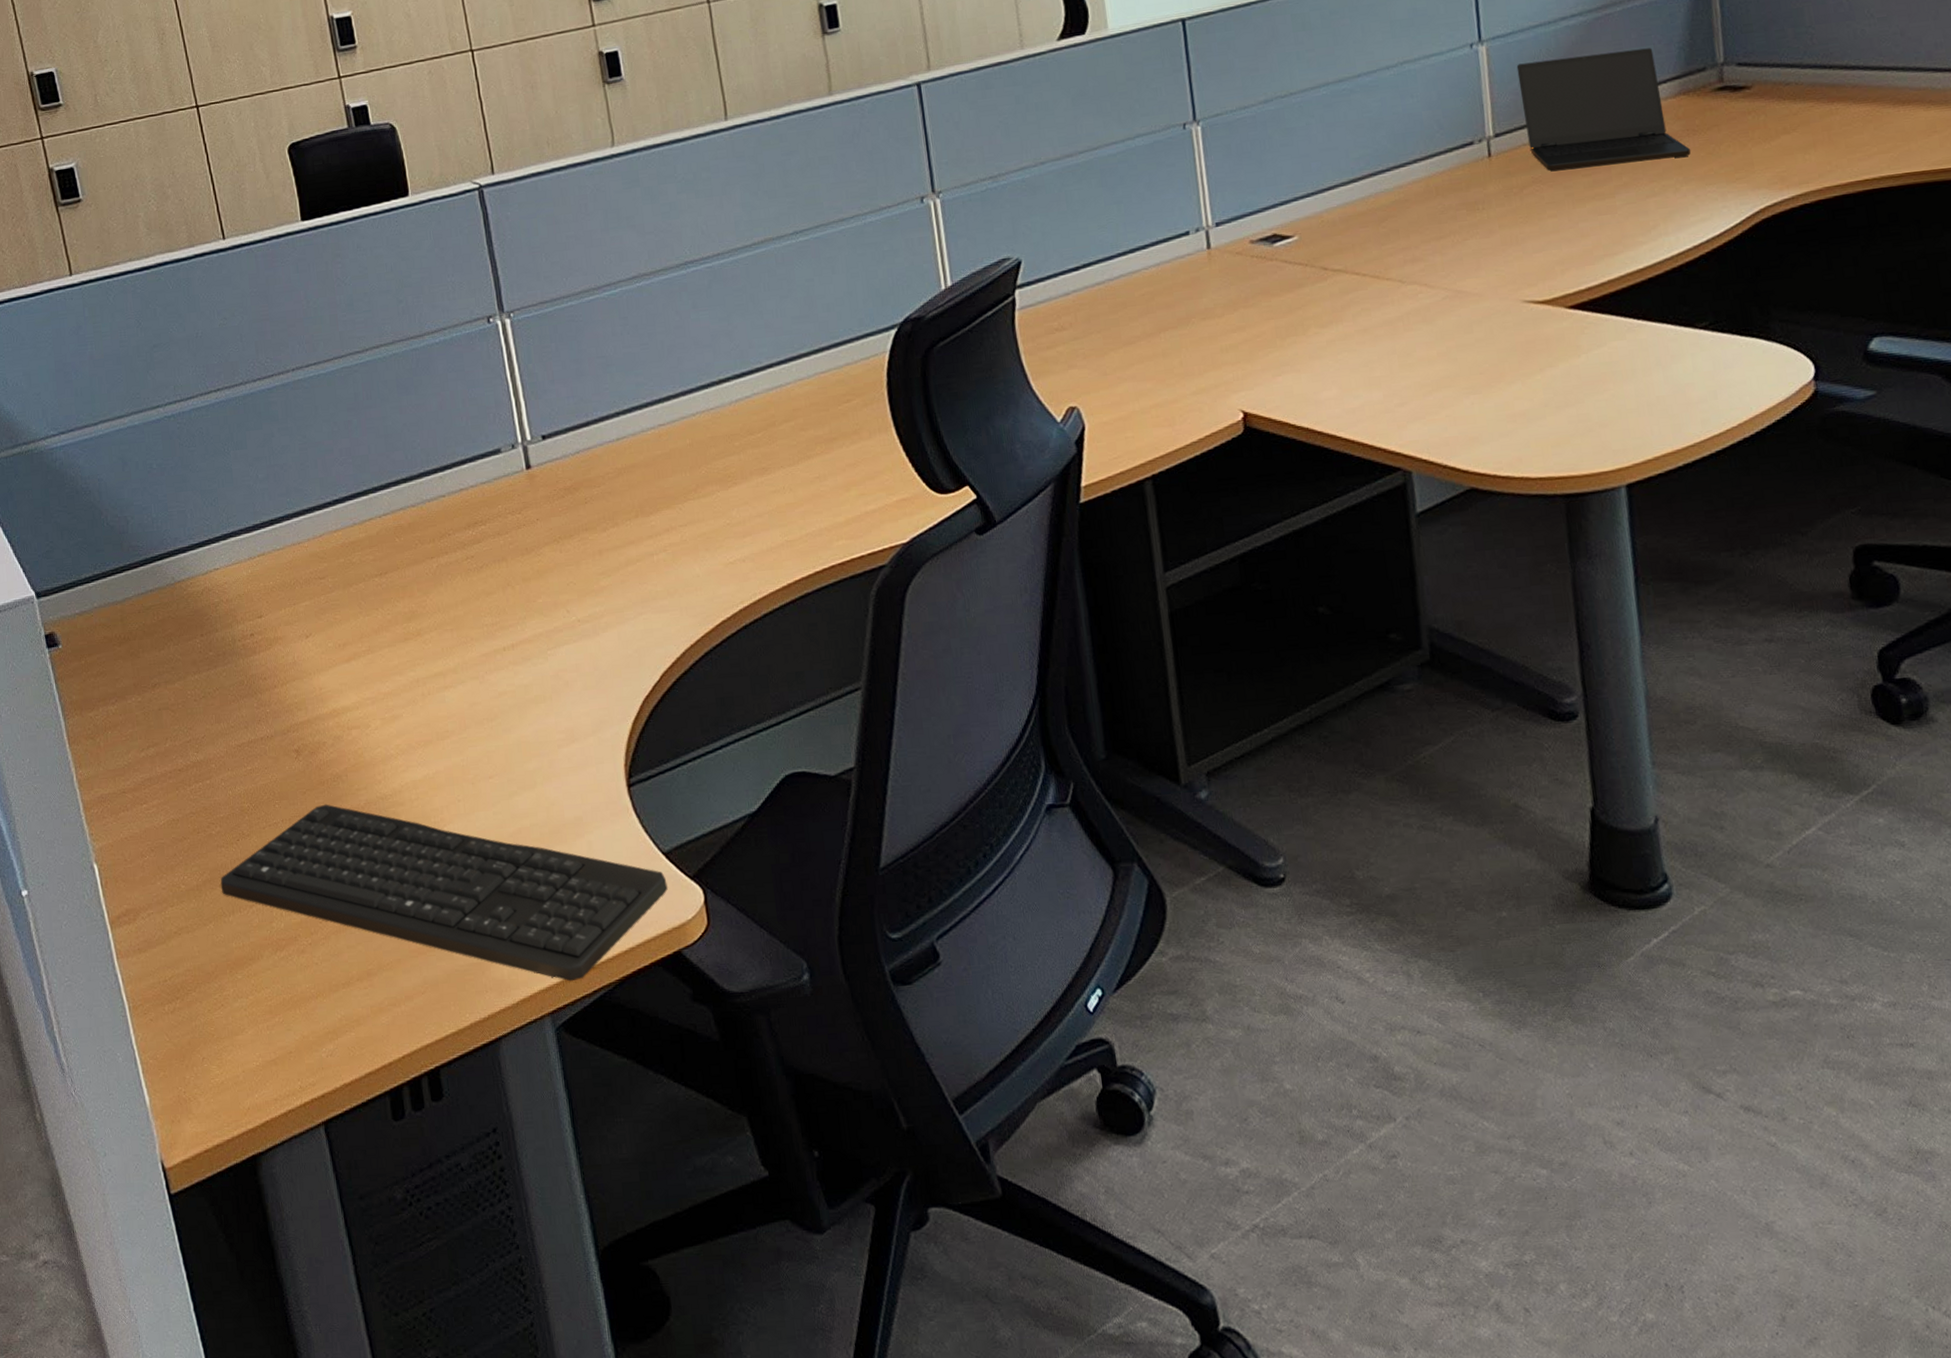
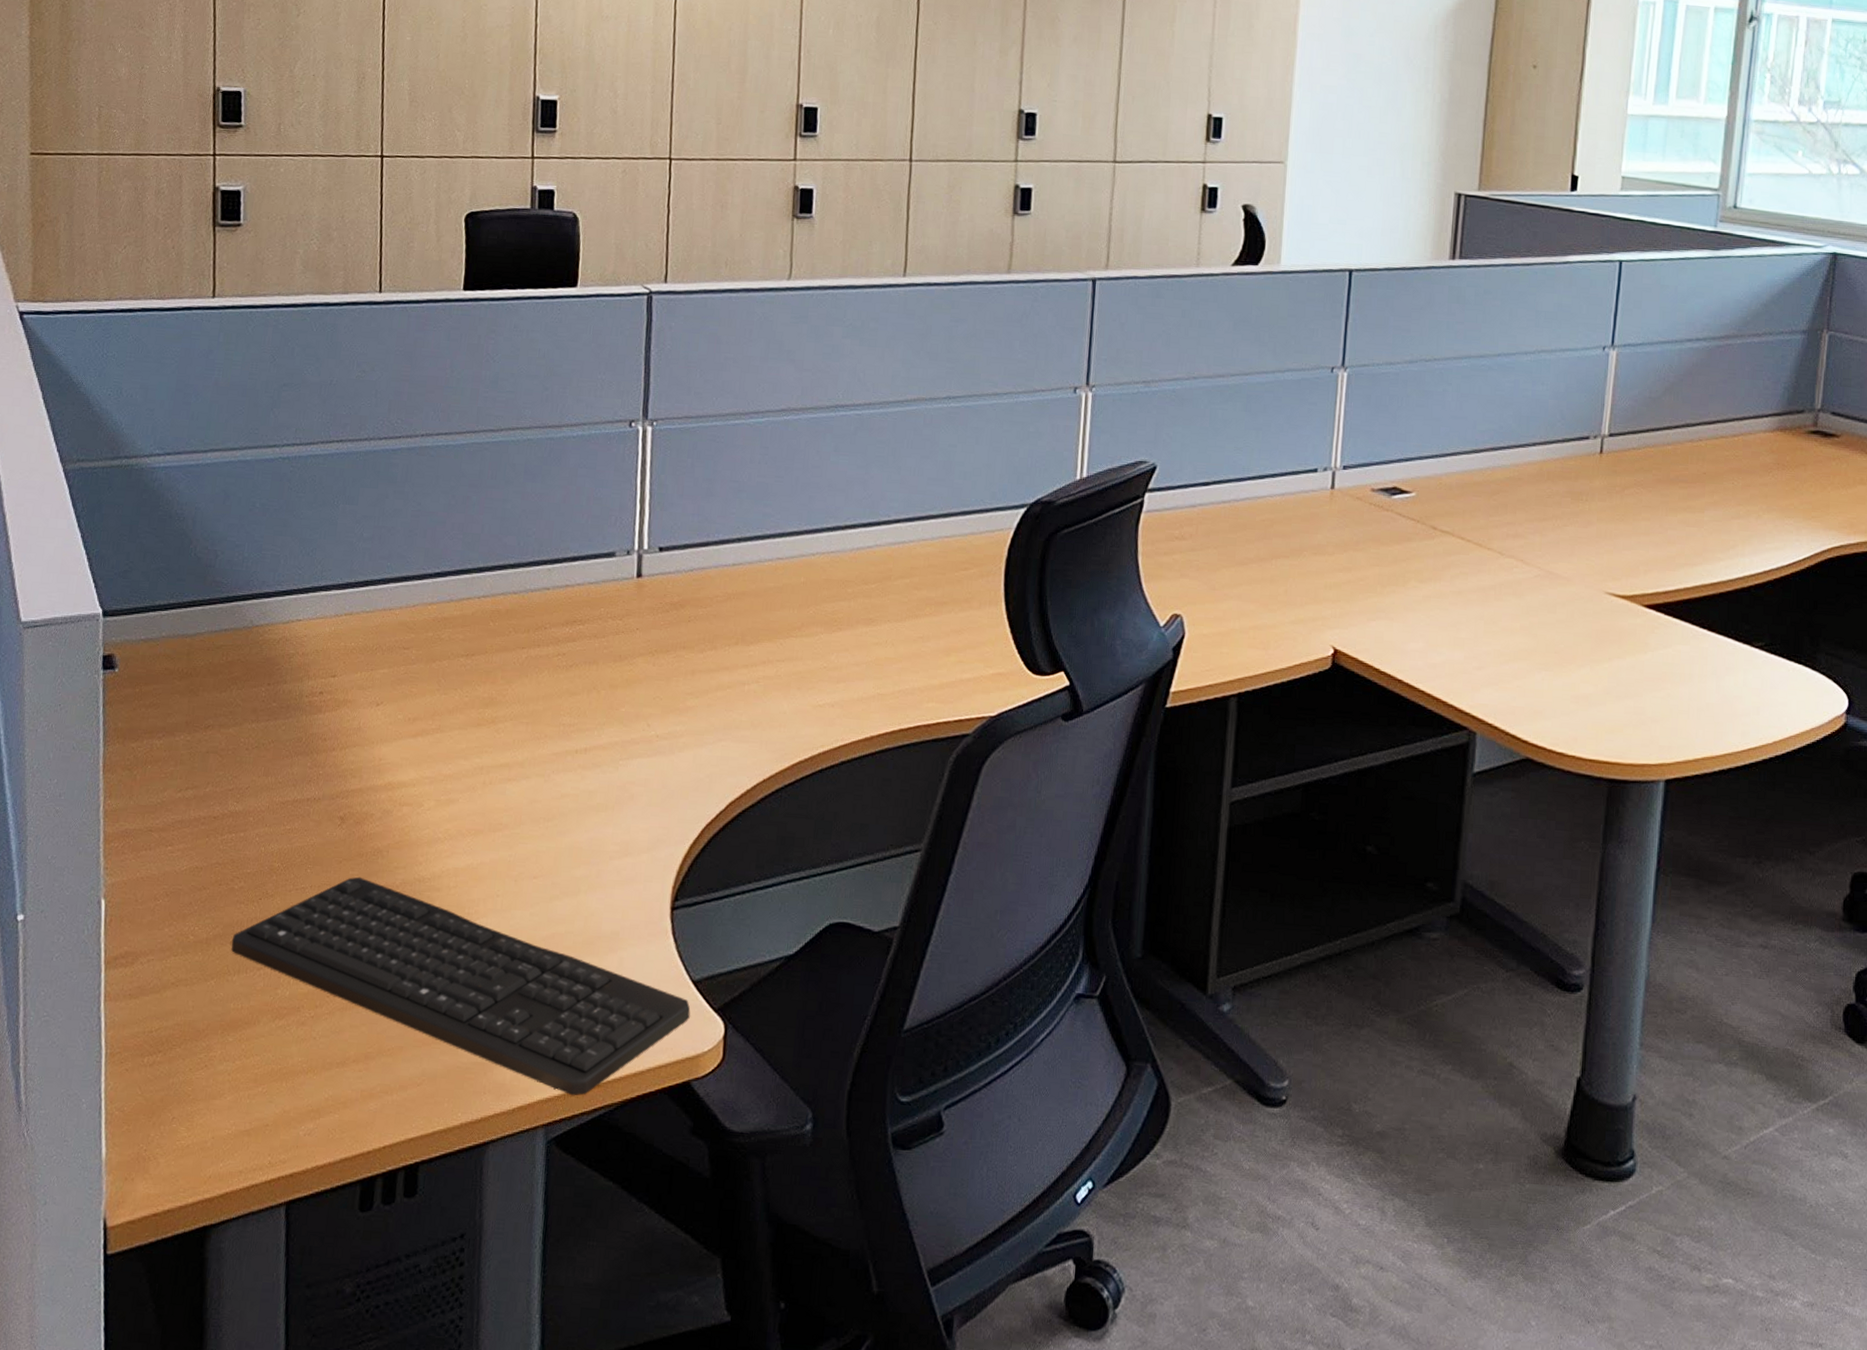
laptop: present [1516,48,1691,171] -> none [1637,373,1778,488]

